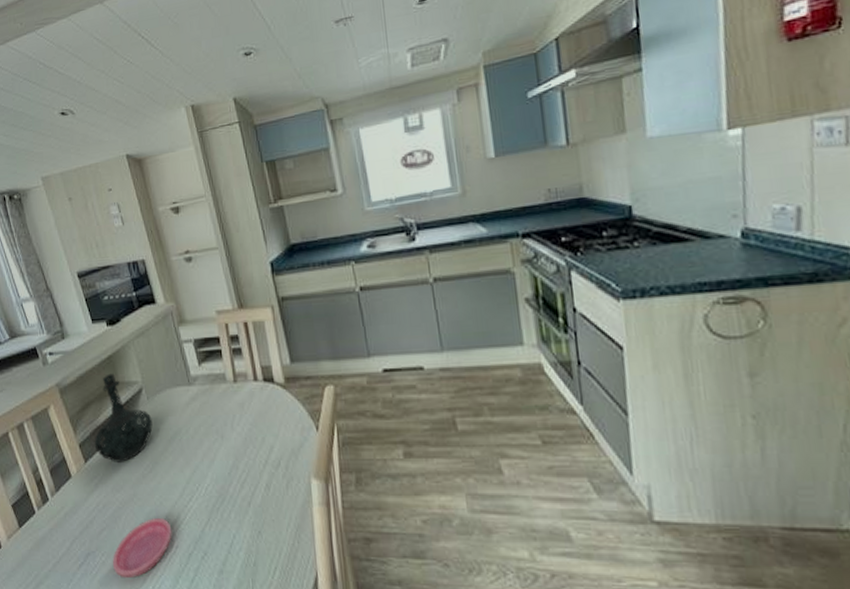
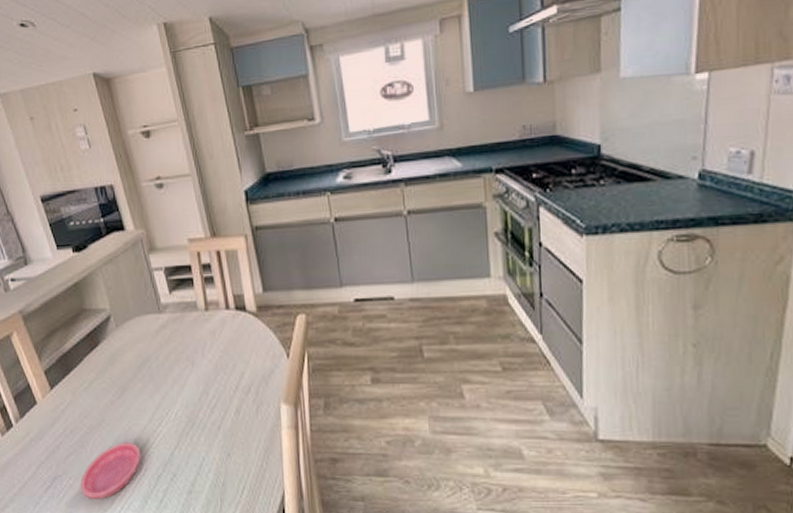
bottle: present [94,373,153,462] -> none [60,300,122,389]

